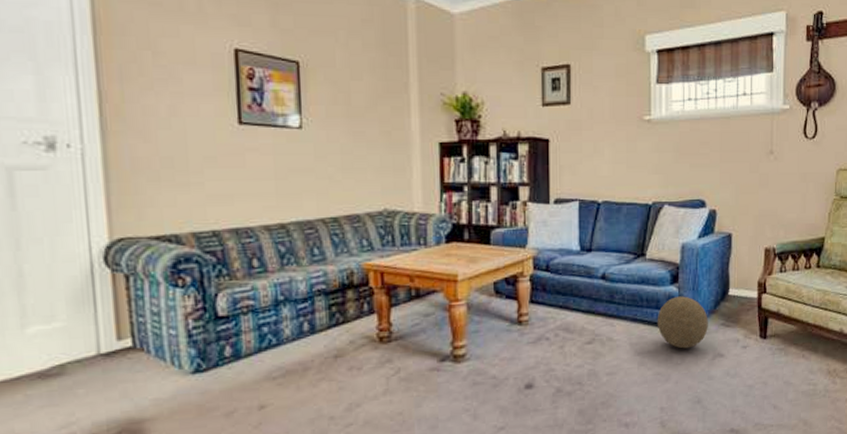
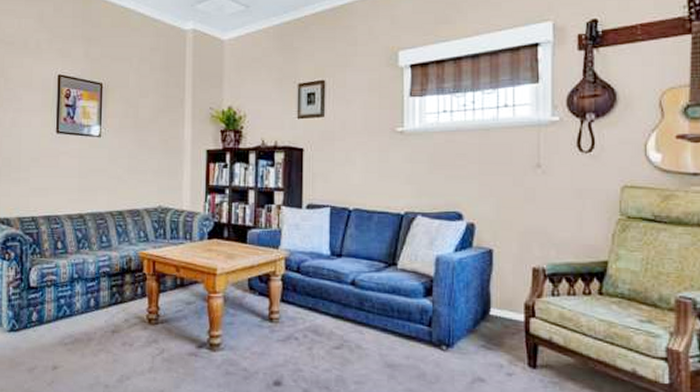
decorative ball: present [657,296,708,349] -> none [408,310,466,367]

